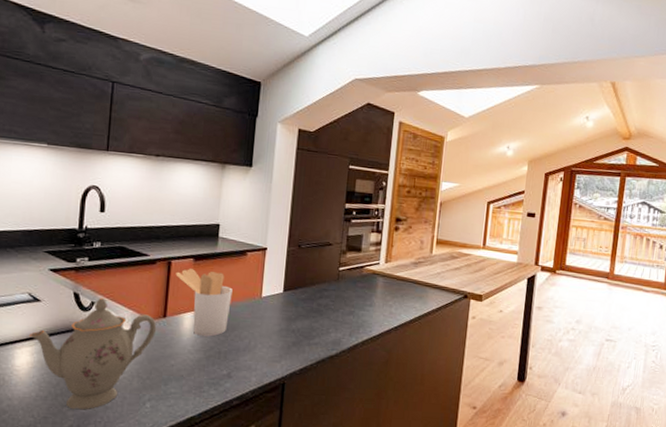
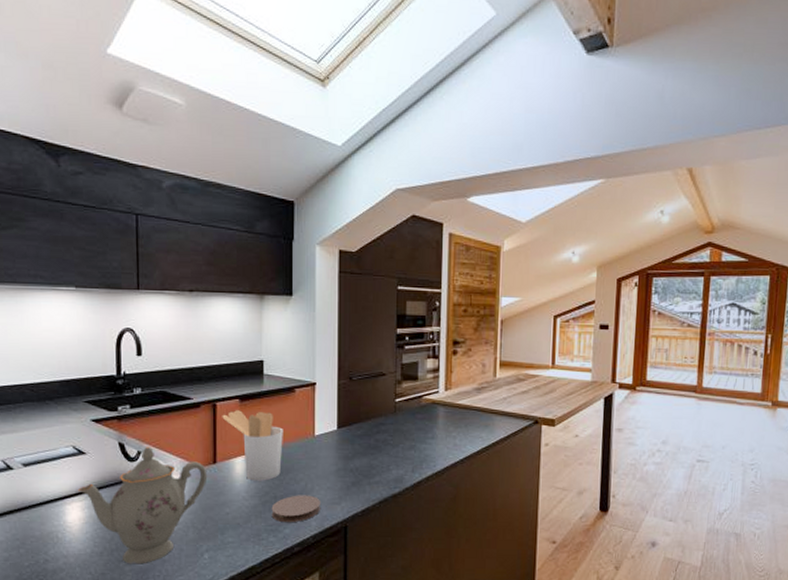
coaster: none [214,351,262,378] -> present [271,495,320,523]

